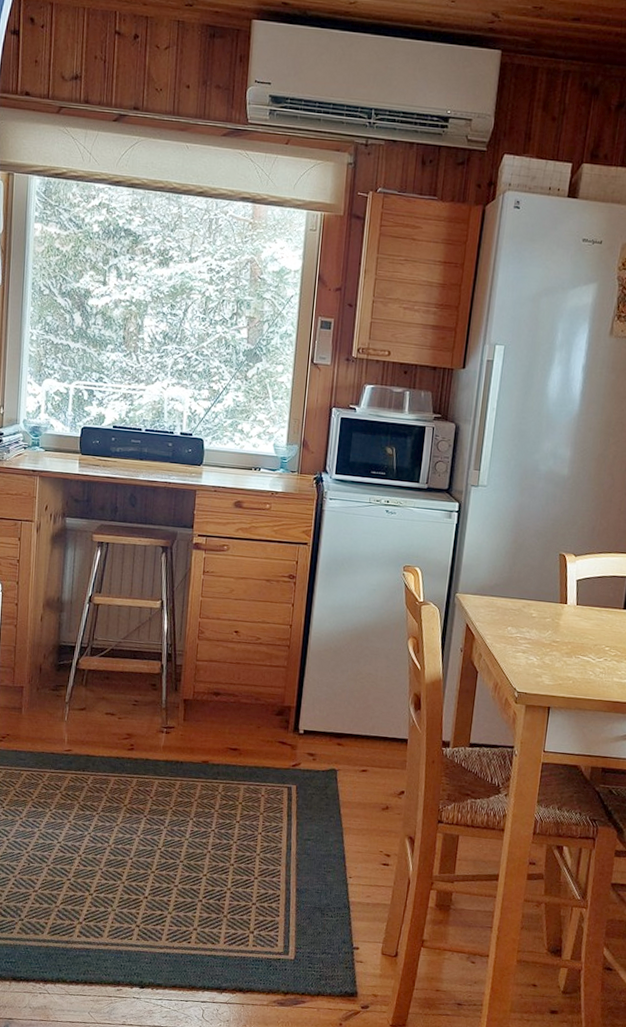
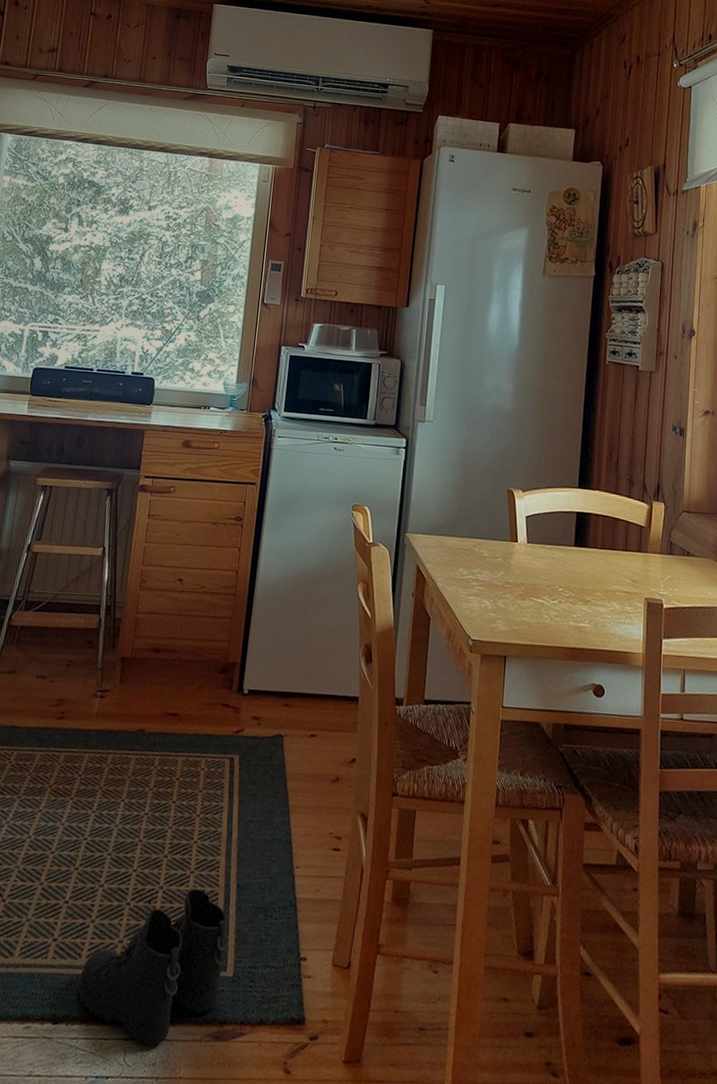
boots: none [159,891,290,1007] -> present [77,888,229,1046]

